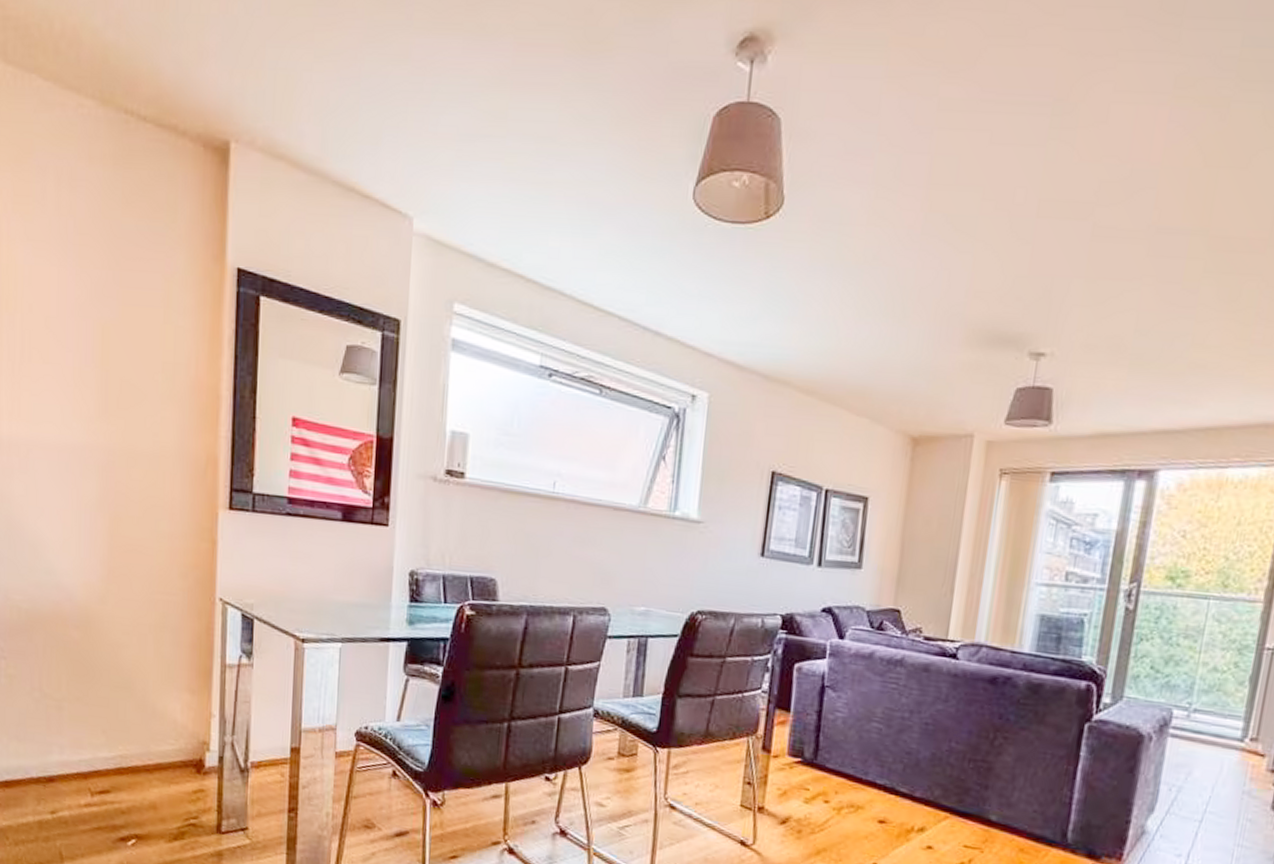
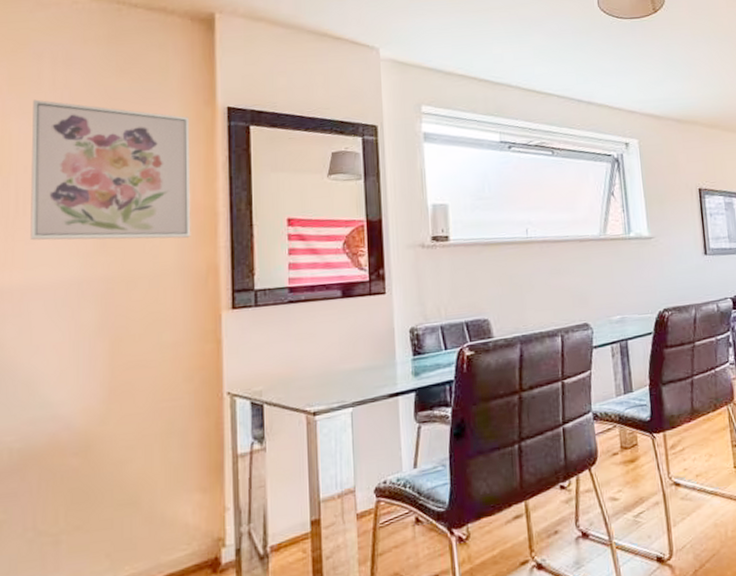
wall art: none [35,225,196,420] -> present [30,99,191,241]

